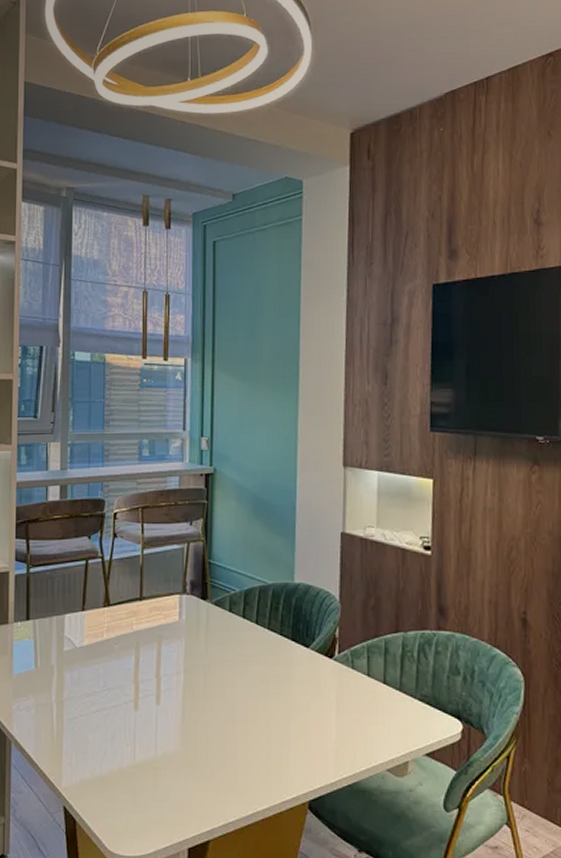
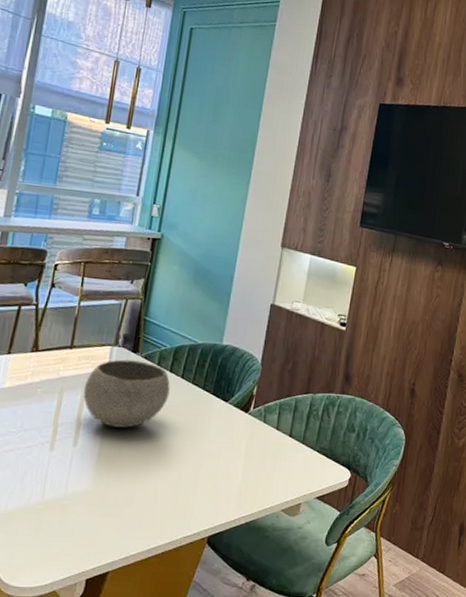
bowl: none [160,608,245,682] -> present [83,359,170,428]

